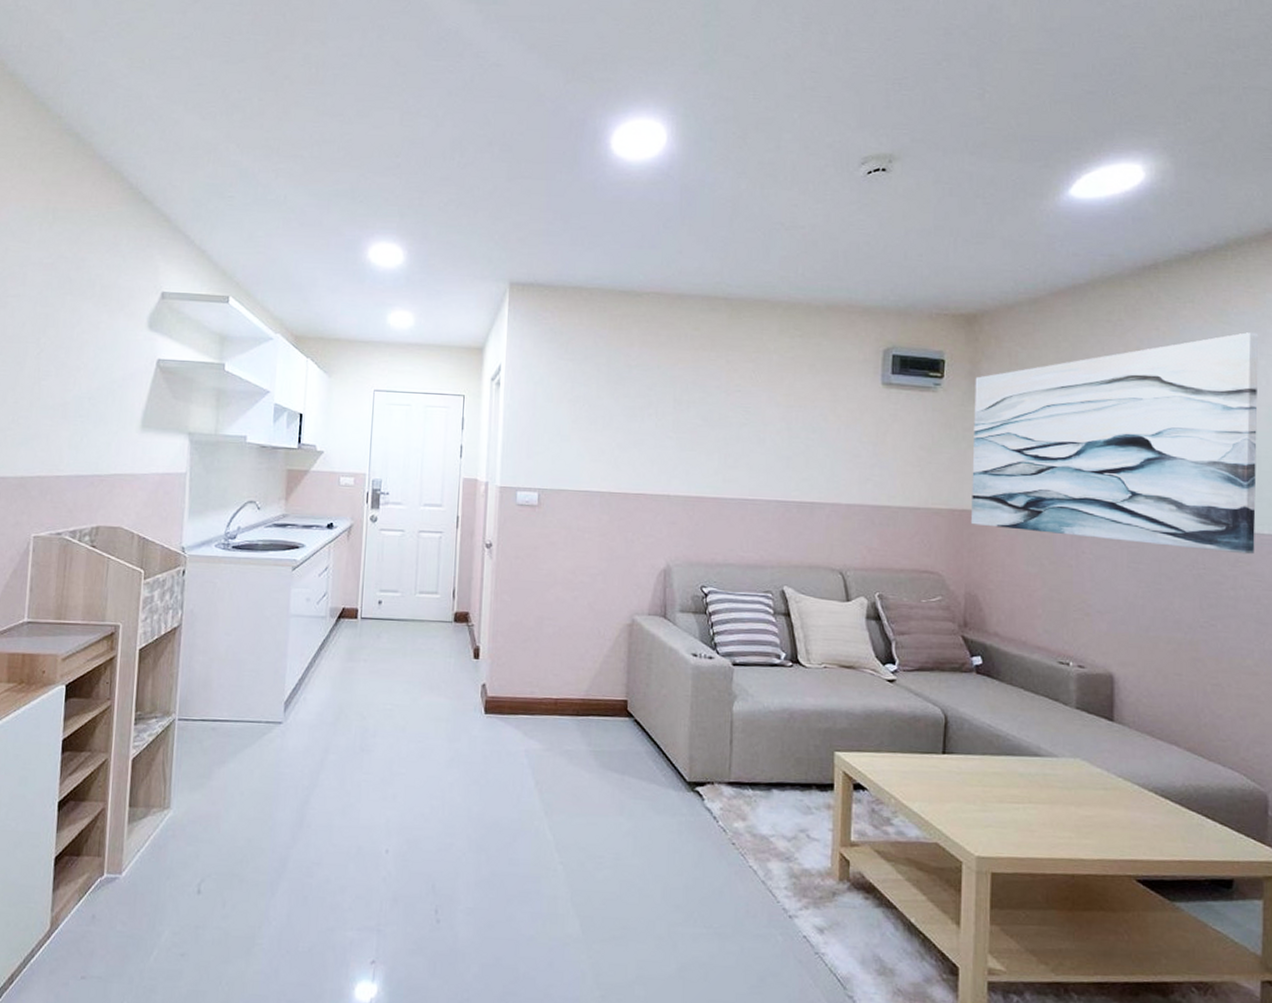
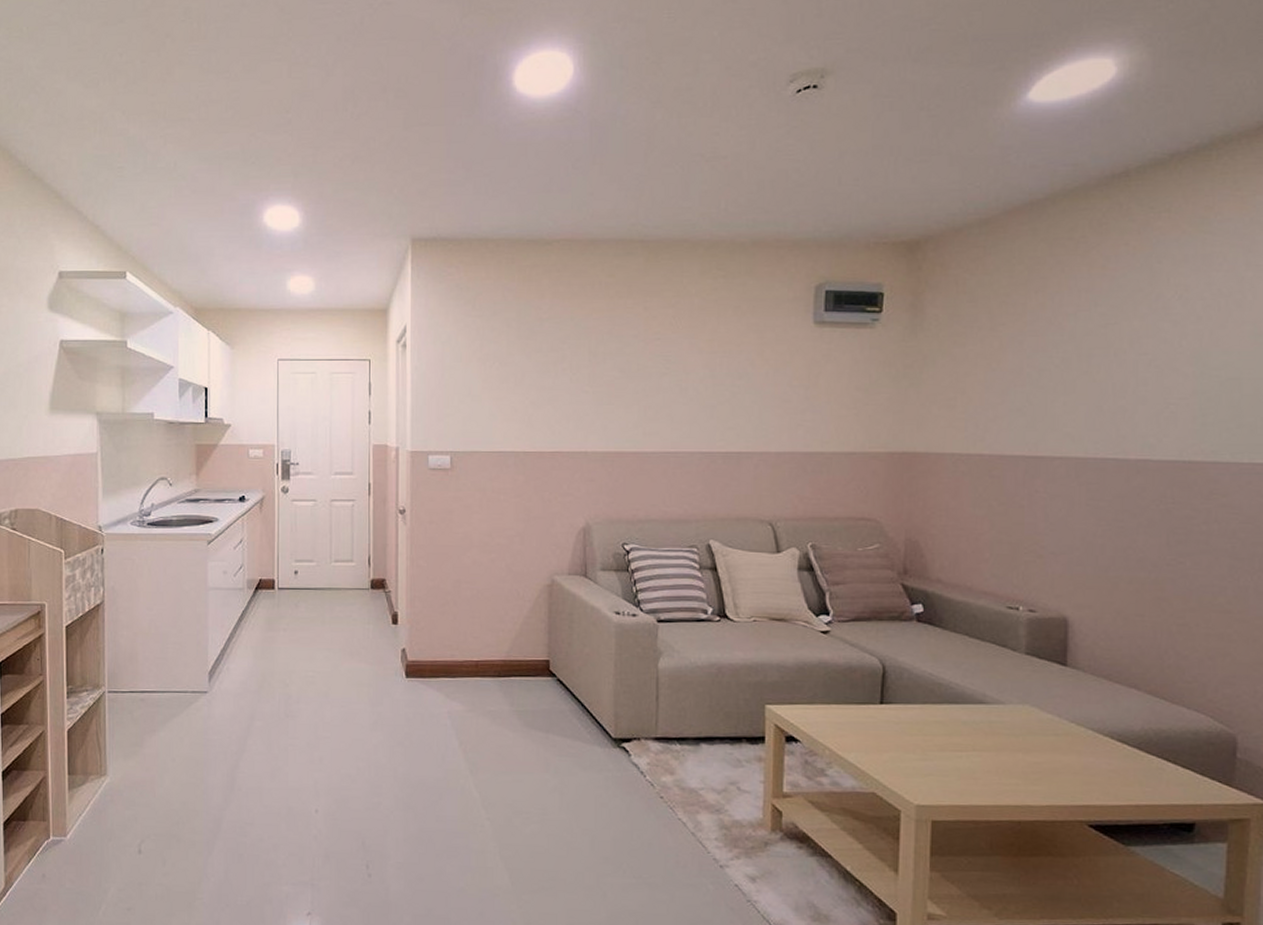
wall art: present [970,332,1259,555] -> none [911,241,1246,486]

